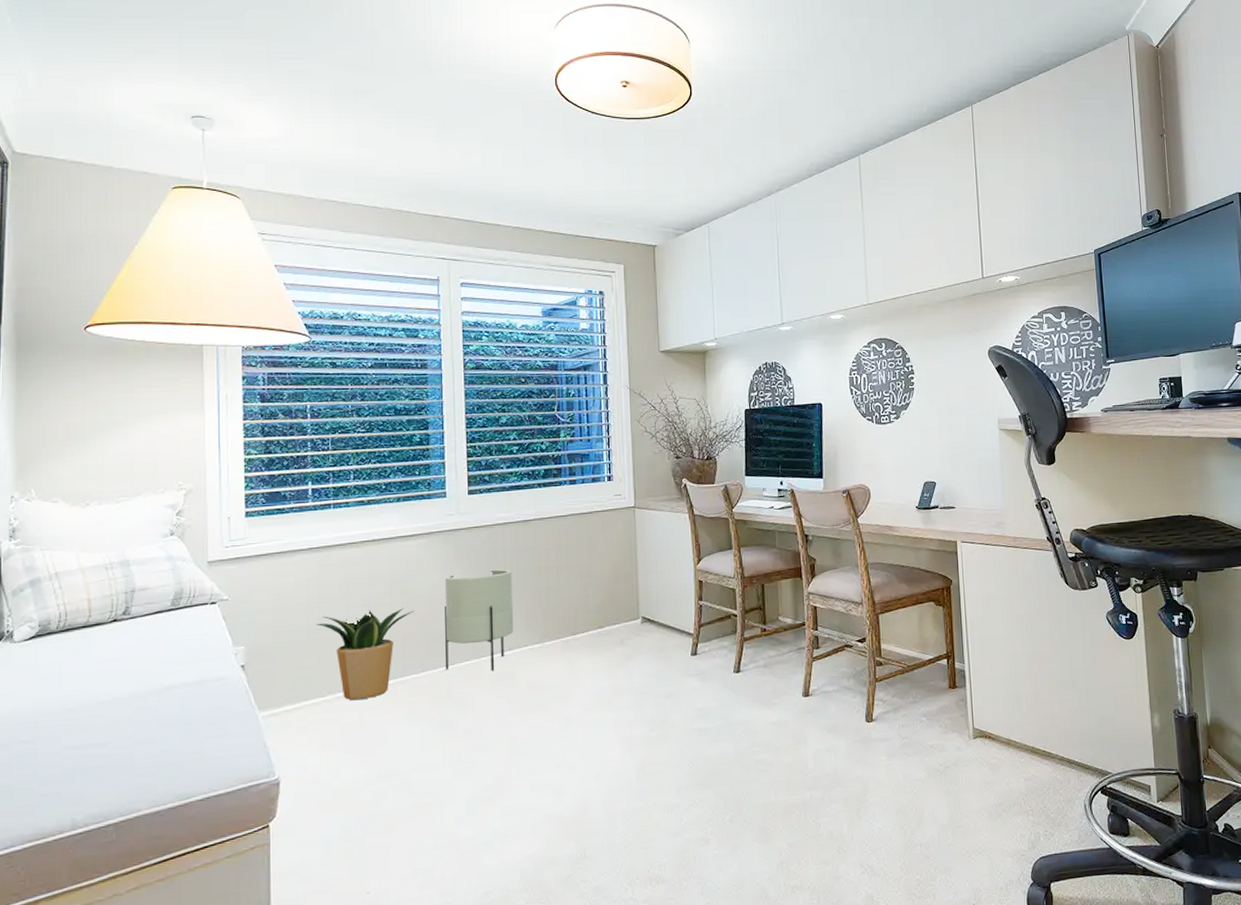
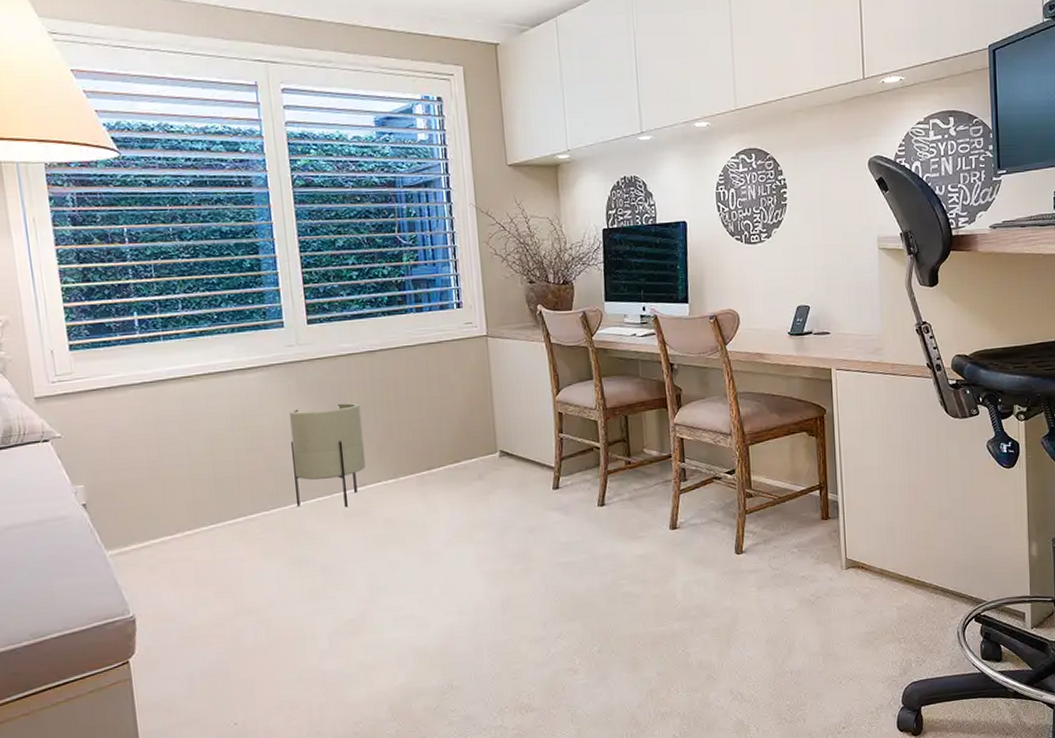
potted plant: present [316,608,415,701] -> none [157,444,260,538]

